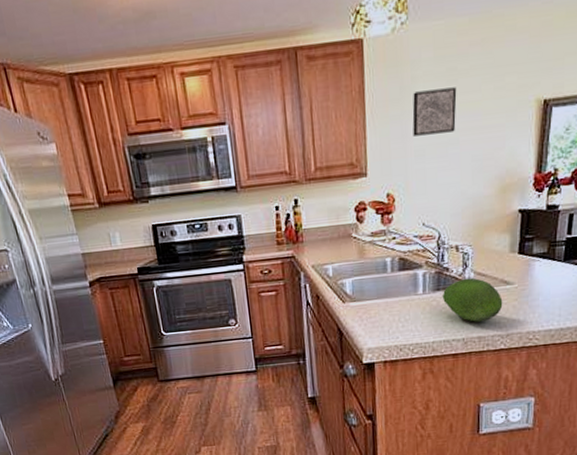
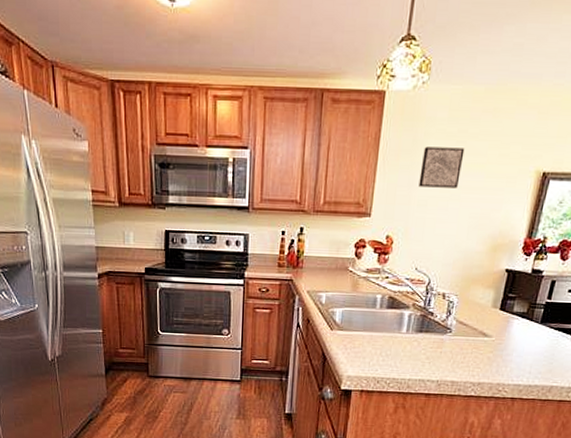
fruit: present [442,277,503,322] -> none [423,325,479,367]

